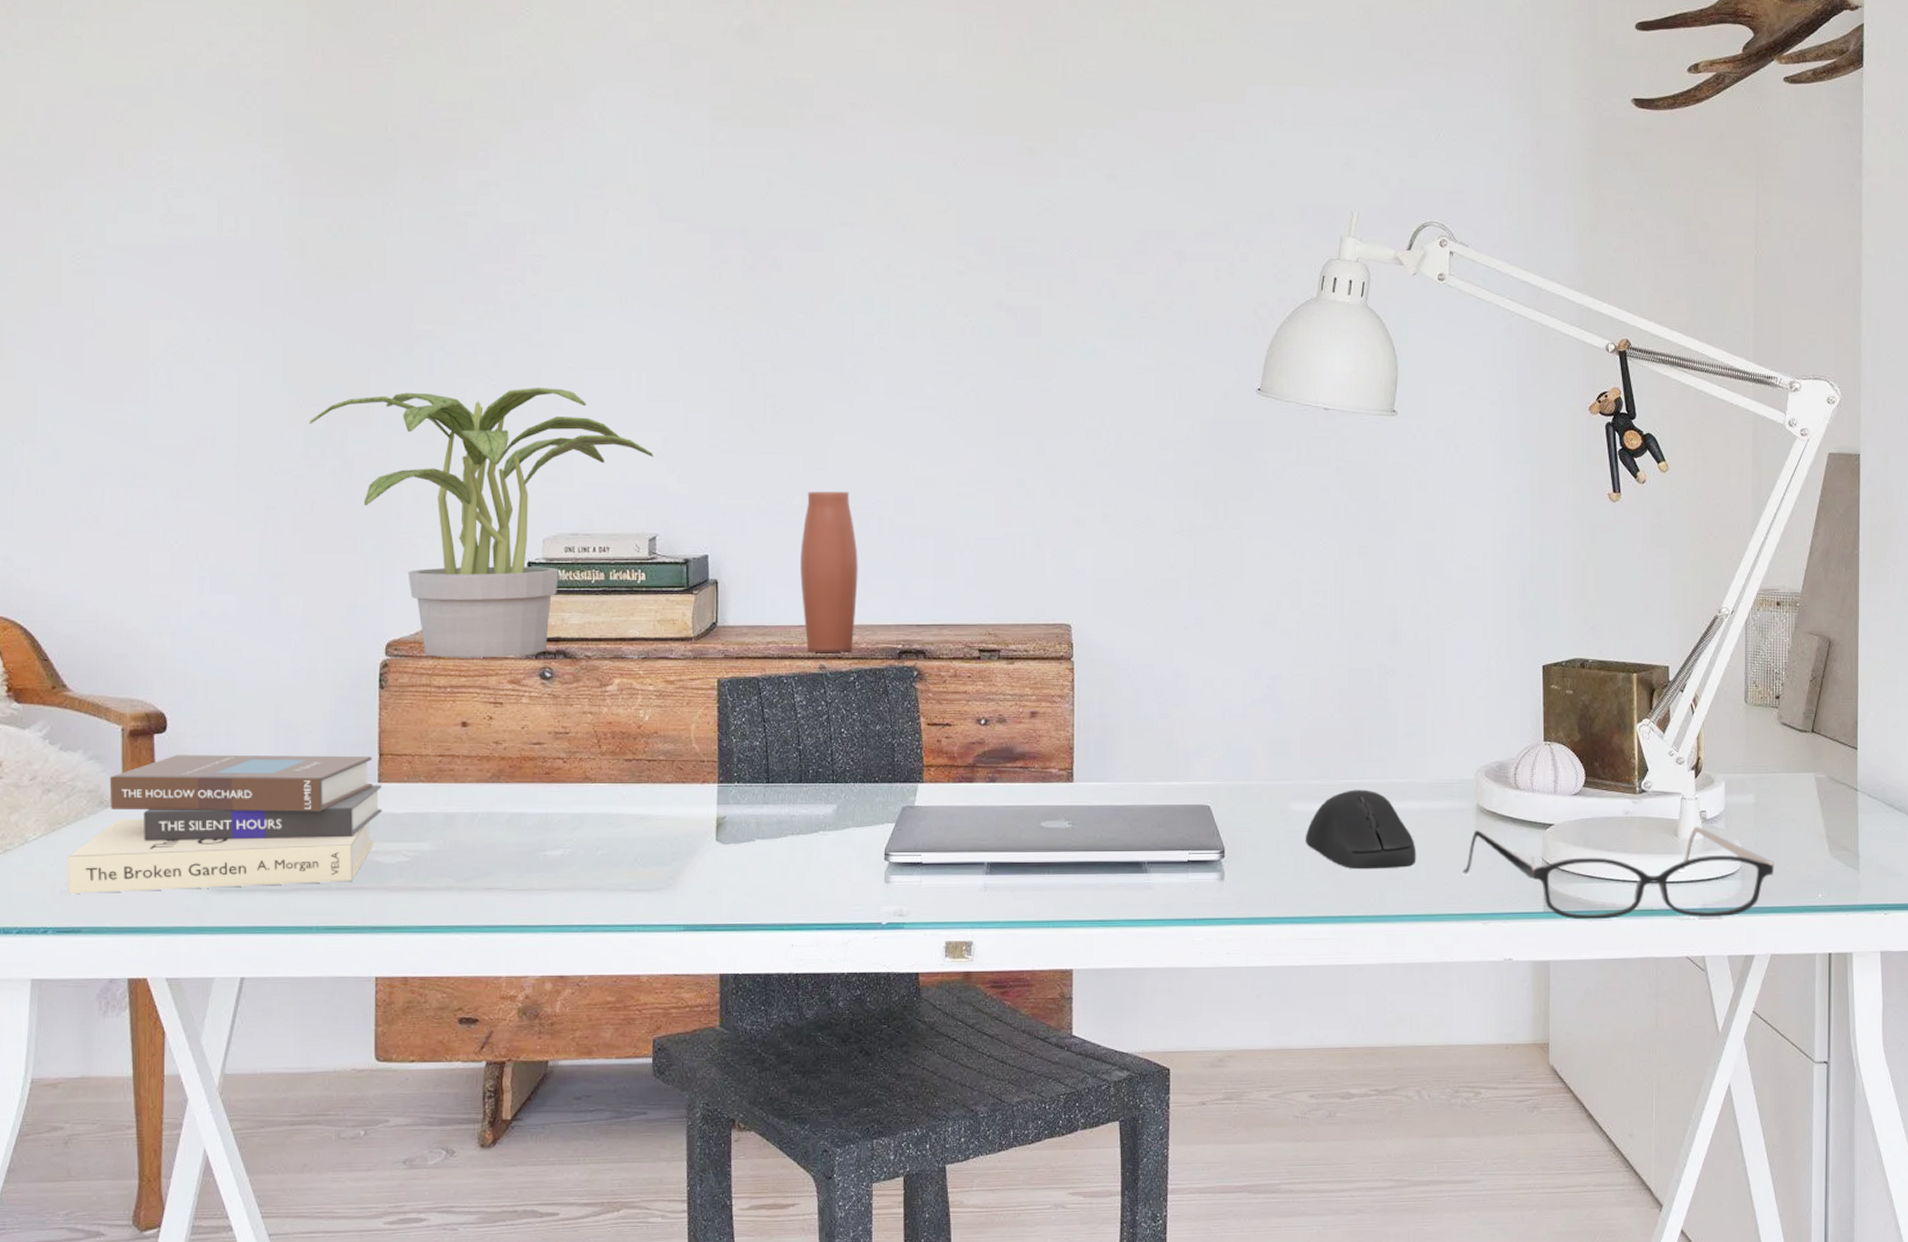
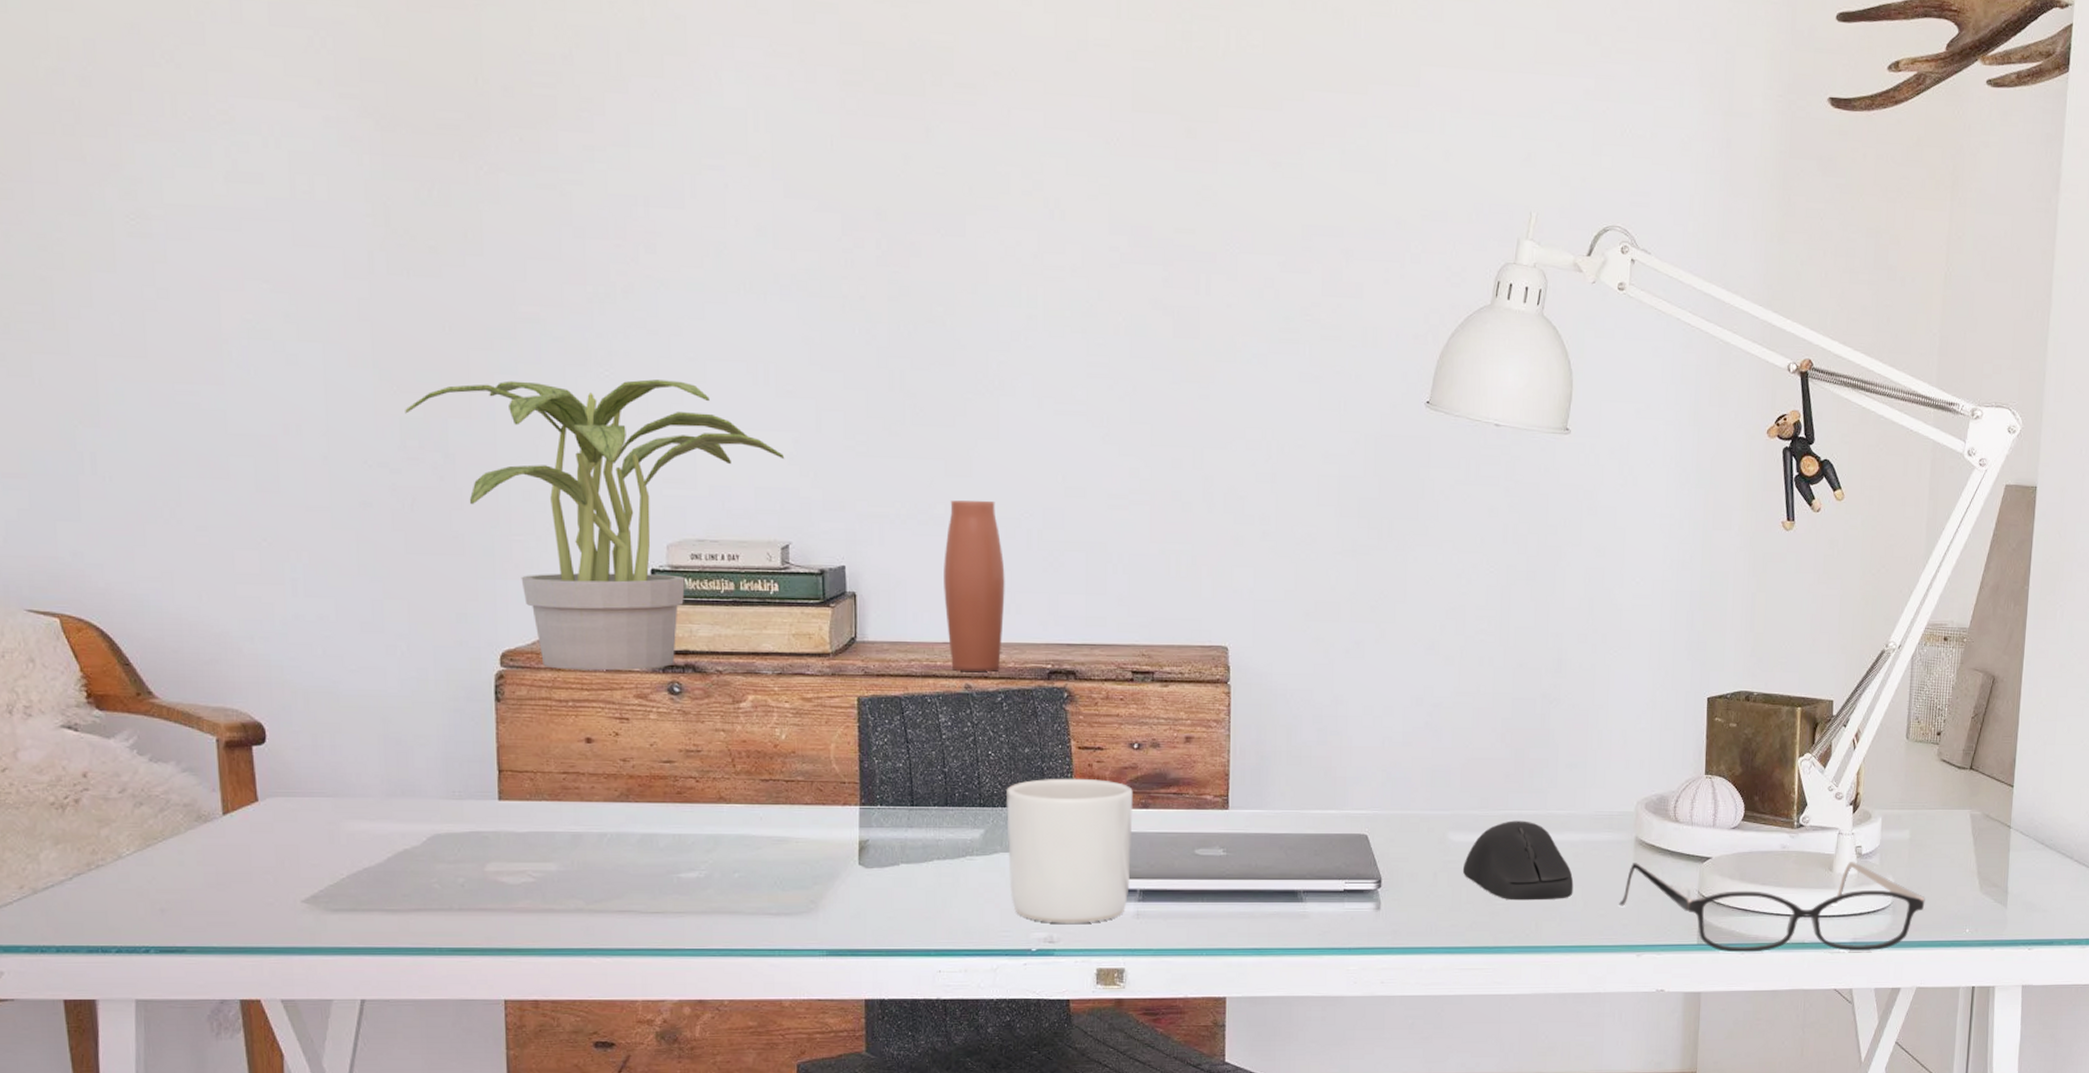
books: present [67,754,383,894] -> none [165,768,505,912]
mug: none [857,753,980,897] -> present [1005,778,1133,923]

